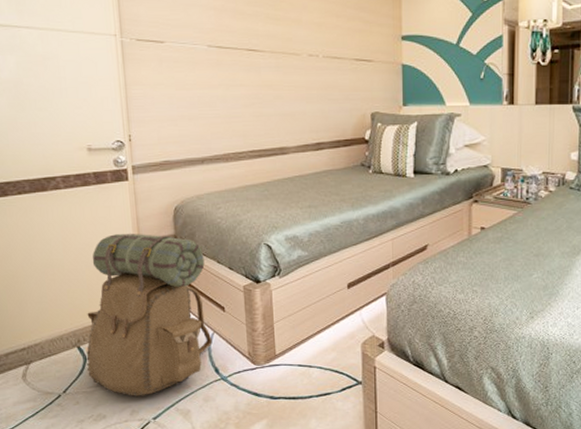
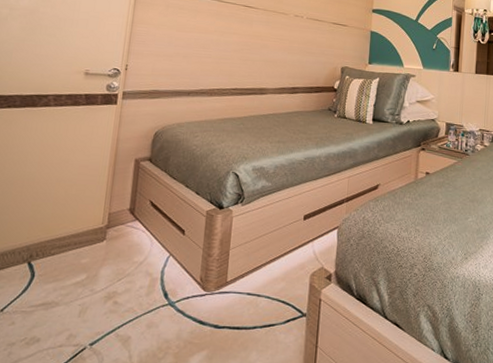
backpack: present [86,233,213,396] -> none [31,152,174,319]

